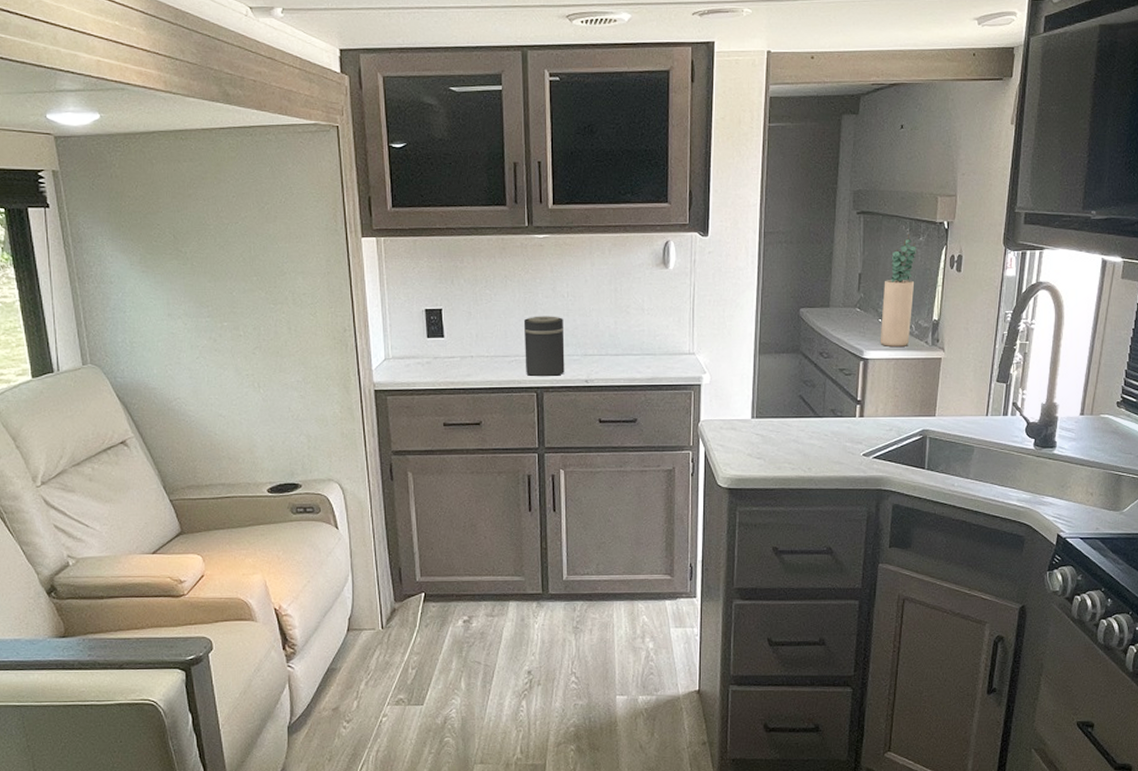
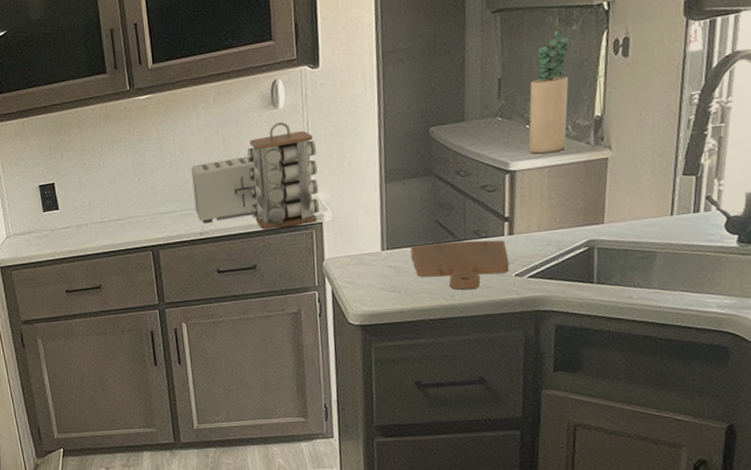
cylinder: present [523,316,565,377] -> none [133,174,179,236]
toaster: none [582,310,643,372] -> present [191,155,258,224]
spice rack: none [635,282,700,386] -> present [246,122,320,230]
cutting board: none [777,416,859,463] -> present [410,240,510,290]

